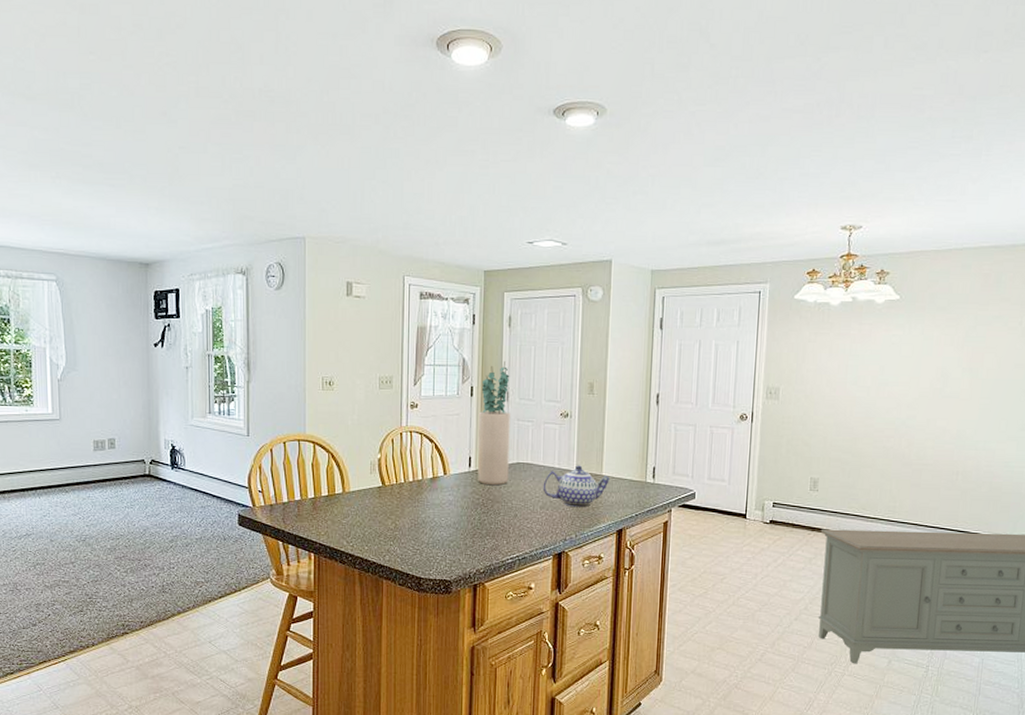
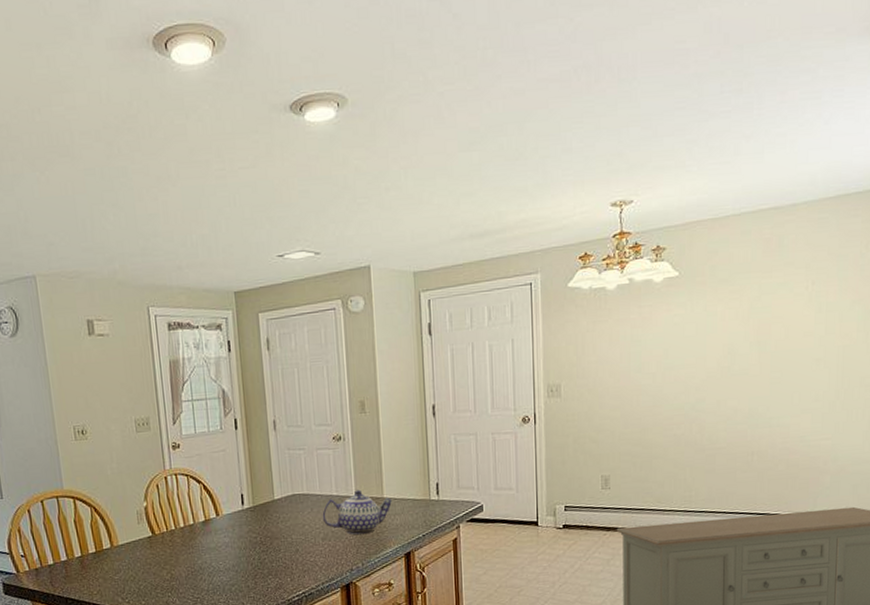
vase: present [478,361,510,486] -> none [246,388,285,522]

